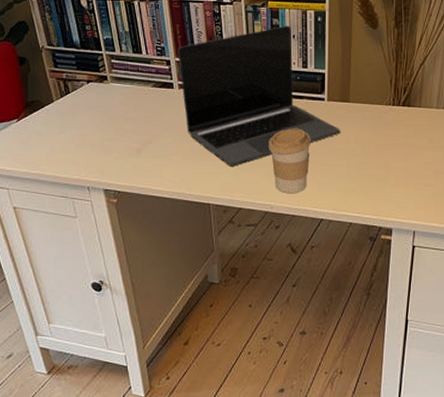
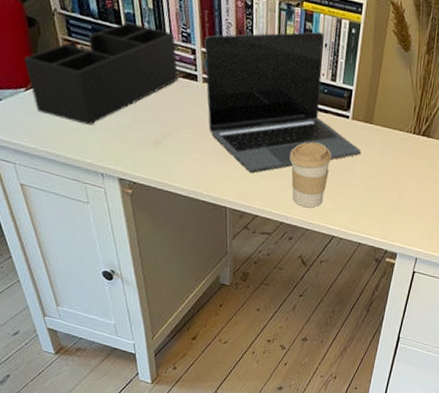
desk organizer: none [16,46,156,144] -> present [24,22,179,125]

